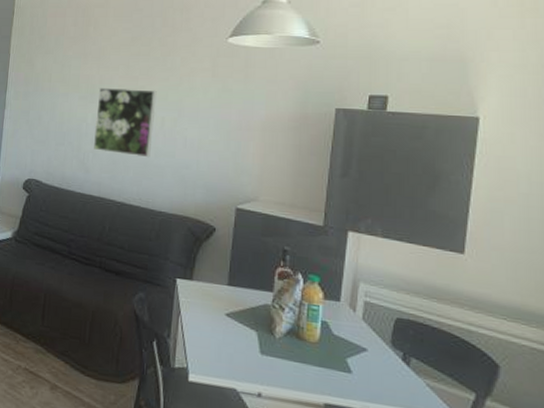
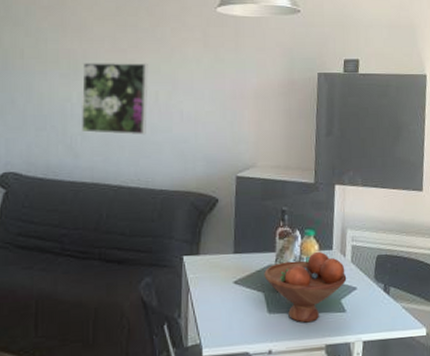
fruit bowl: none [259,299,356,375] -> present [264,251,347,323]

